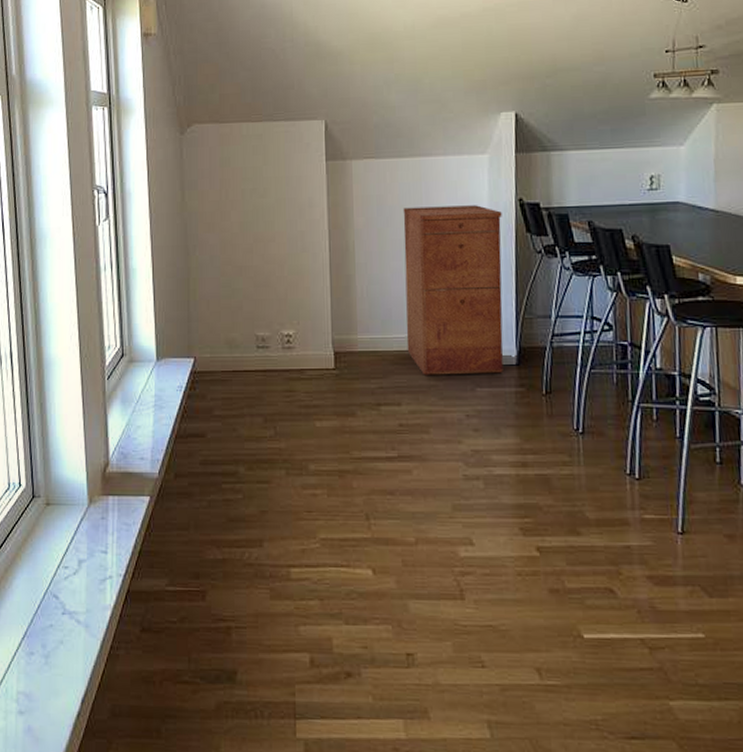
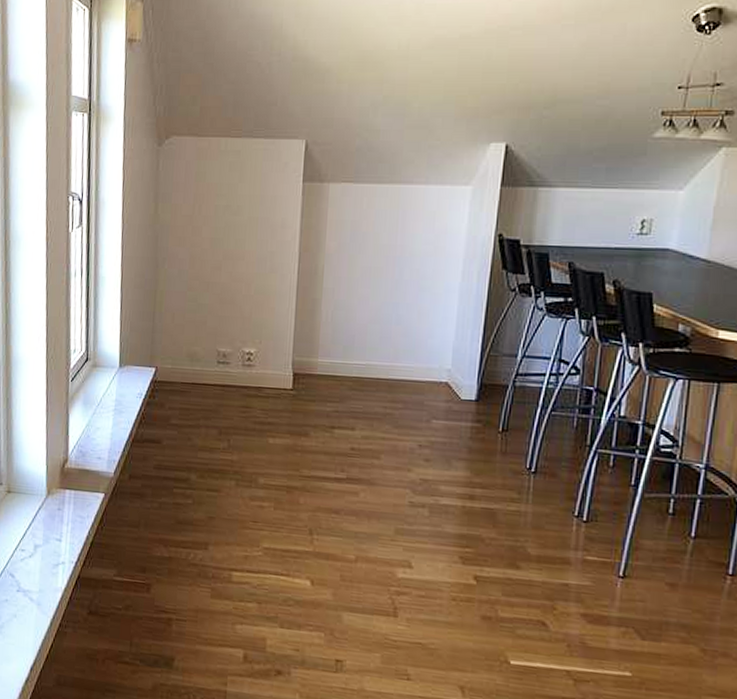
filing cabinet: present [403,205,503,375] -> none [366,235,479,408]

